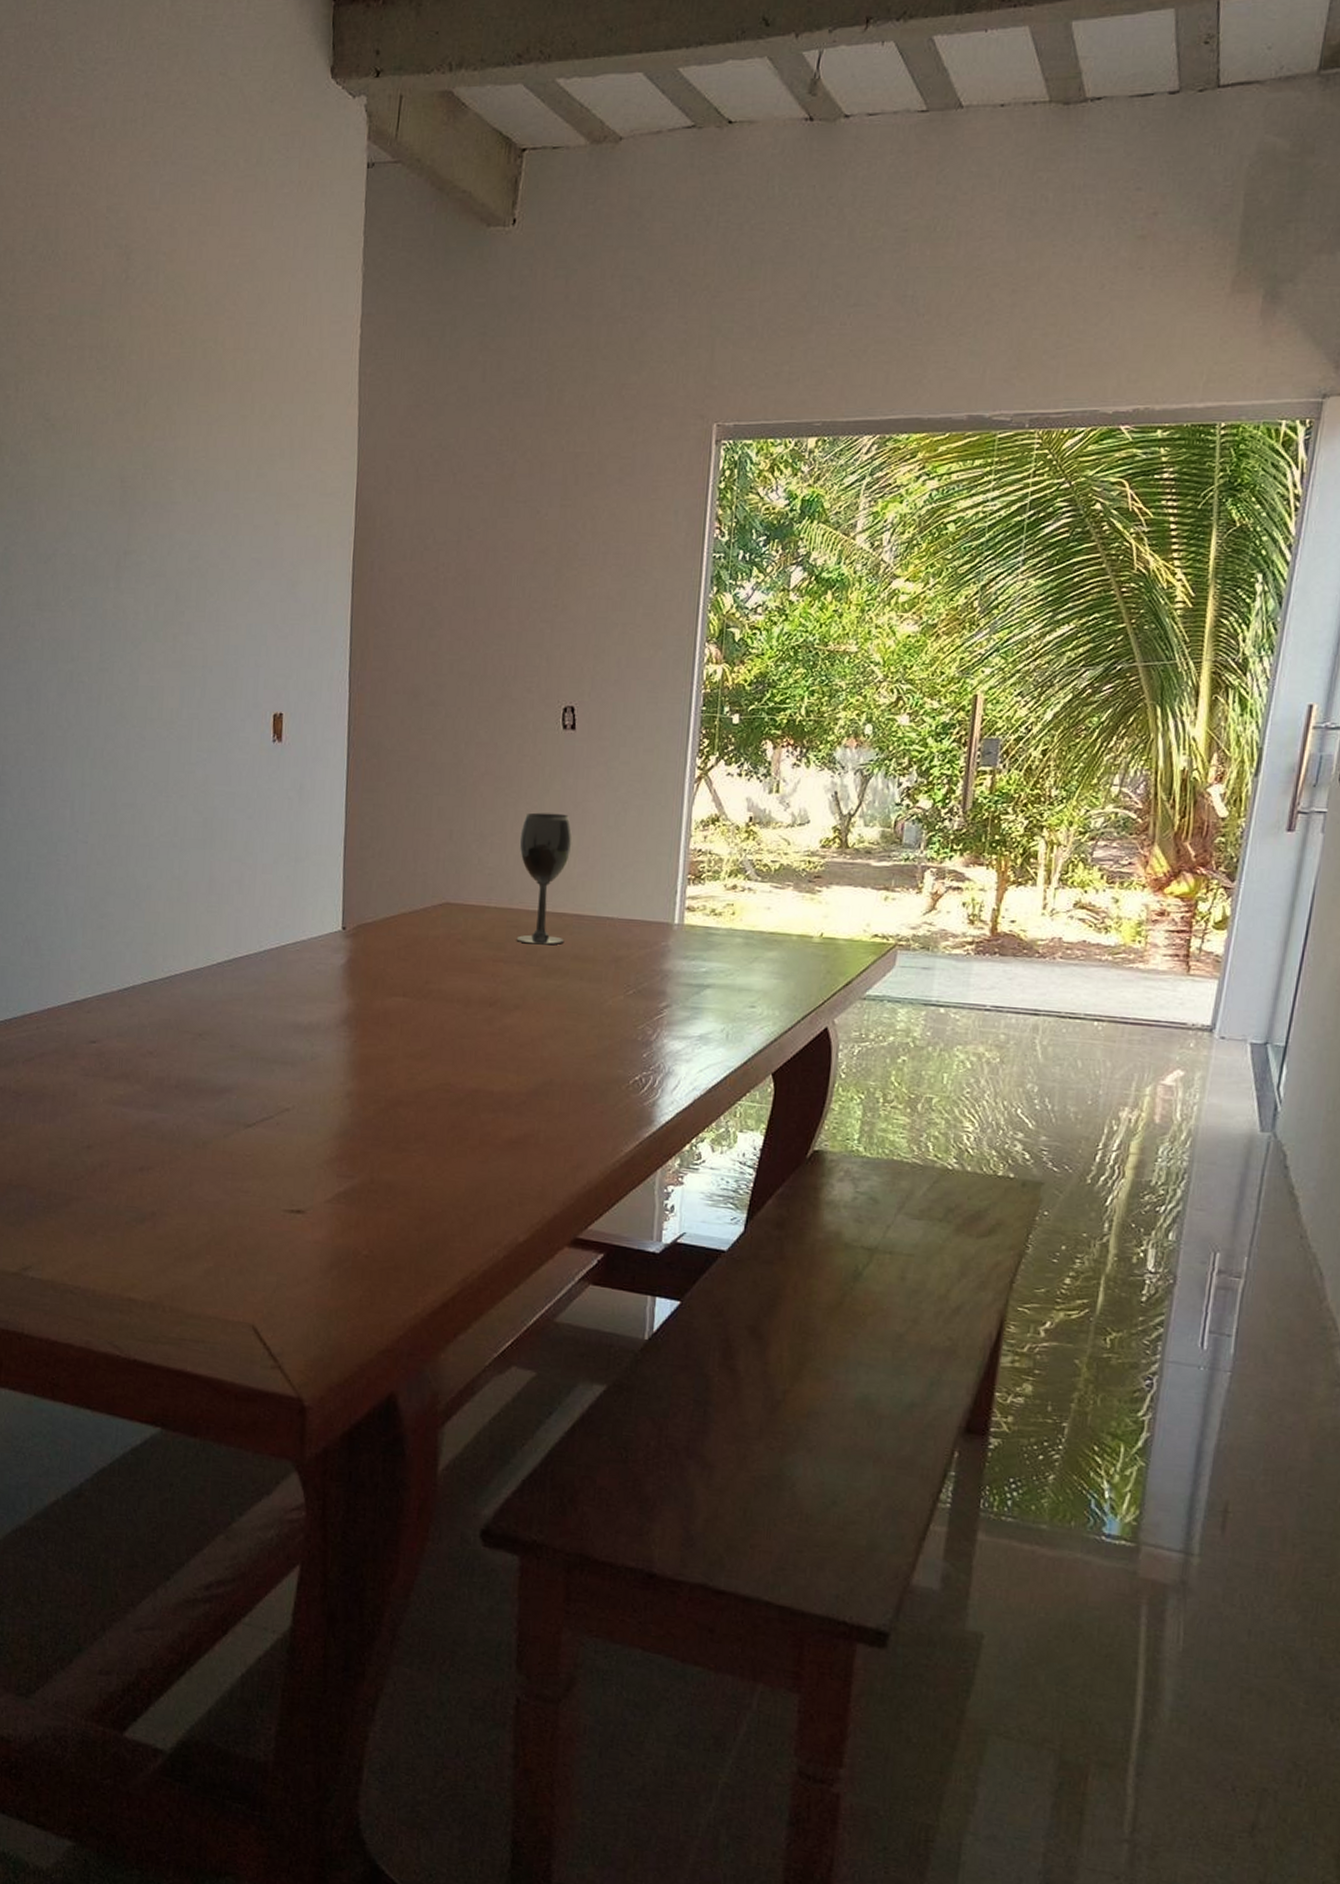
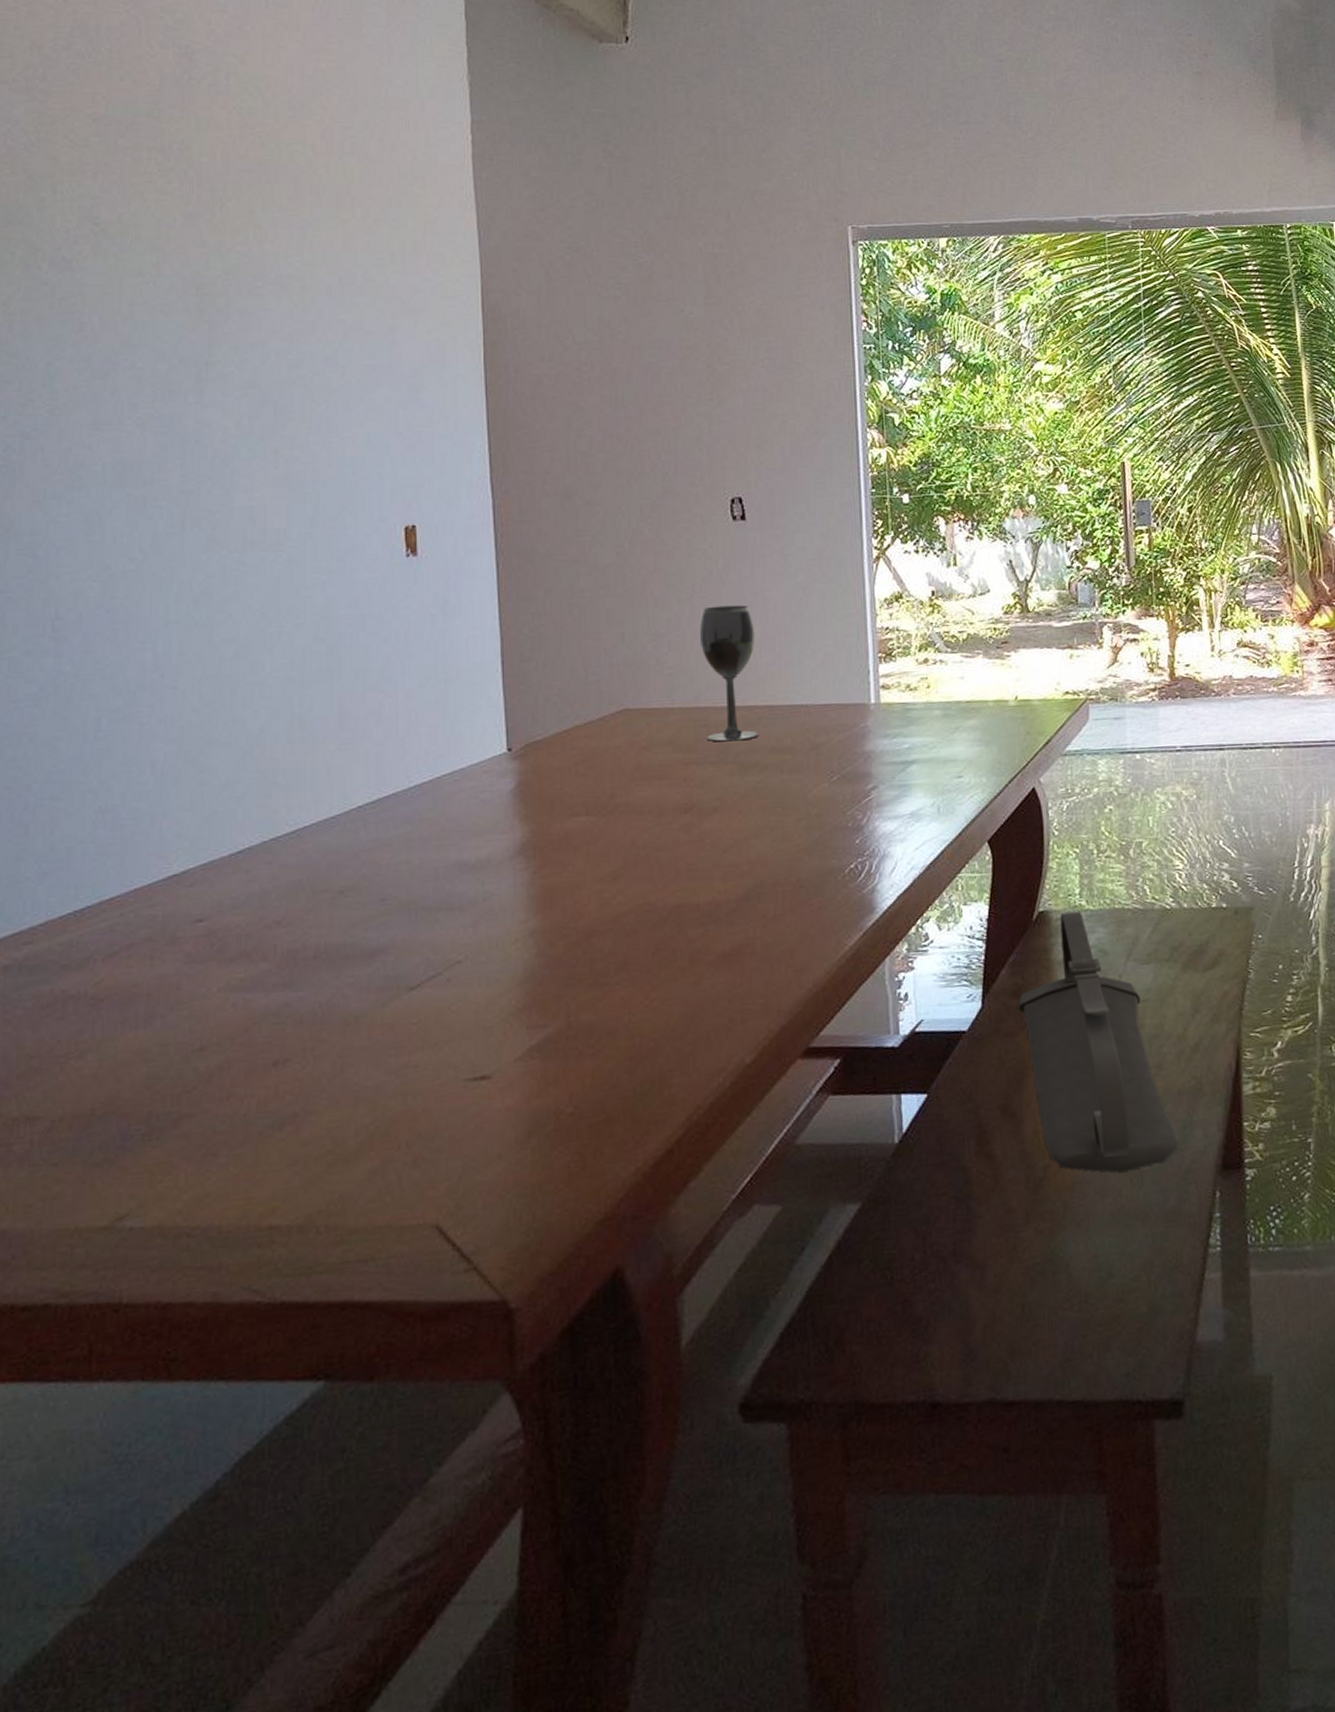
bag: none [780,1155,925,1413] -> present [1018,911,1179,1173]

